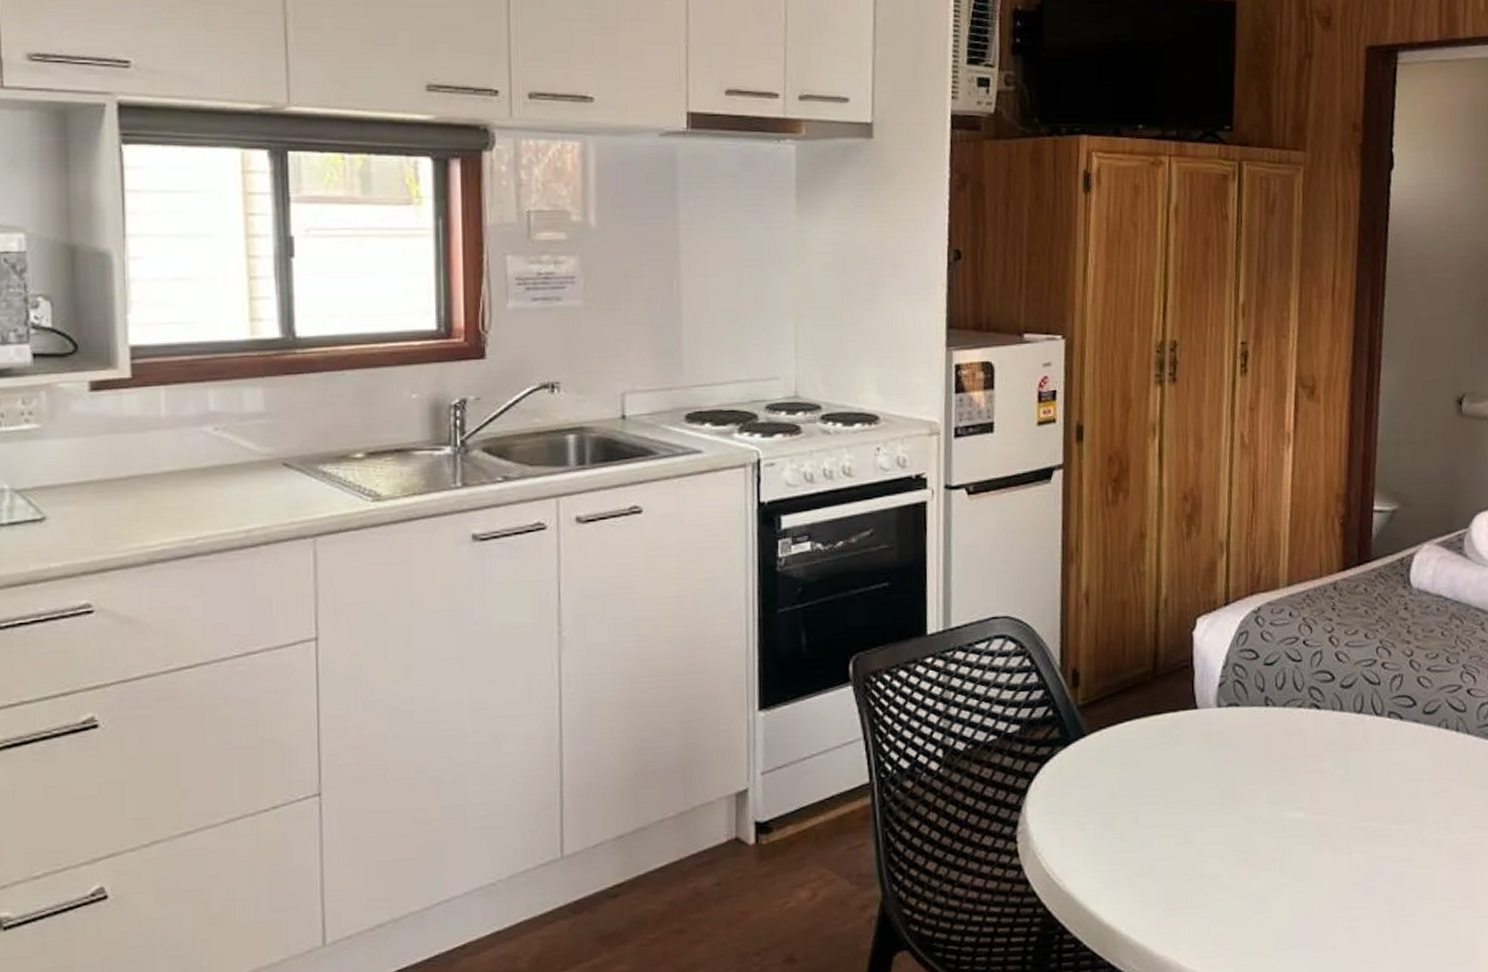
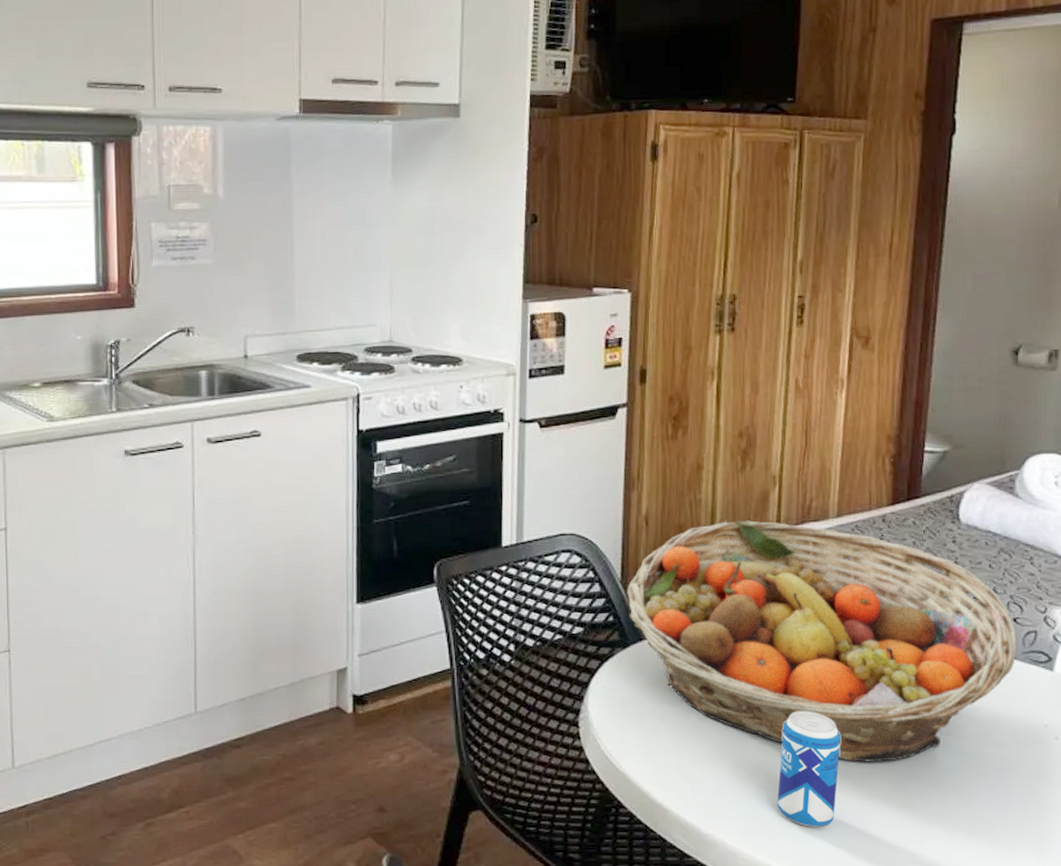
fruit basket: none [1067,593,1472,860] -> present [627,520,1017,762]
beverage can: none [1233,806,1298,938] -> present [776,711,840,827]

